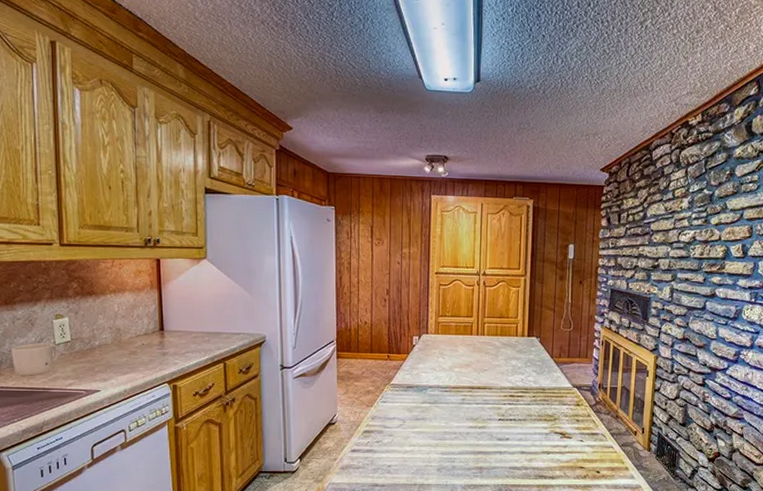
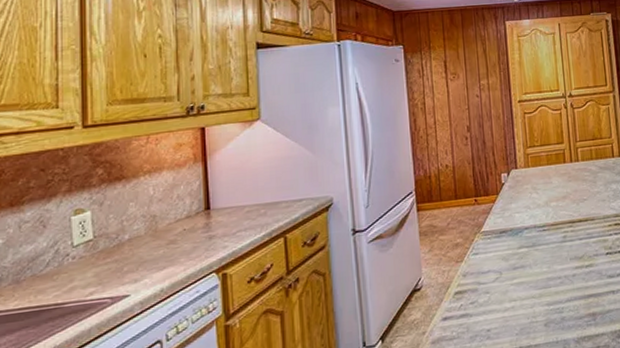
mug: present [11,343,59,376] -> none [14,246,77,293]

